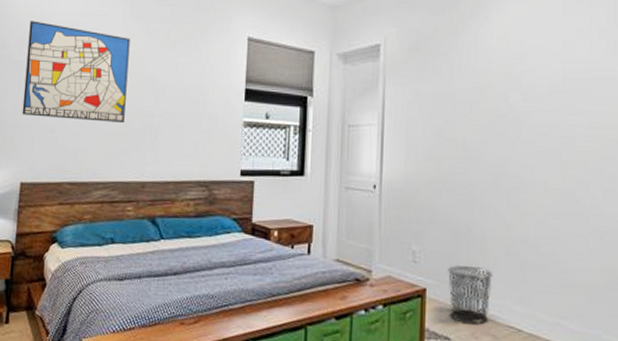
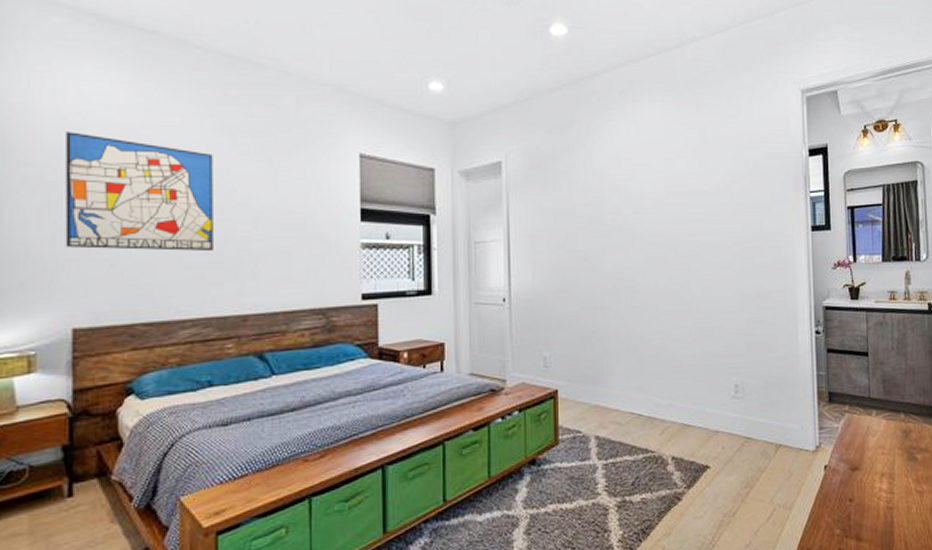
waste bin: present [448,264,492,325] -> none [576,364,616,416]

